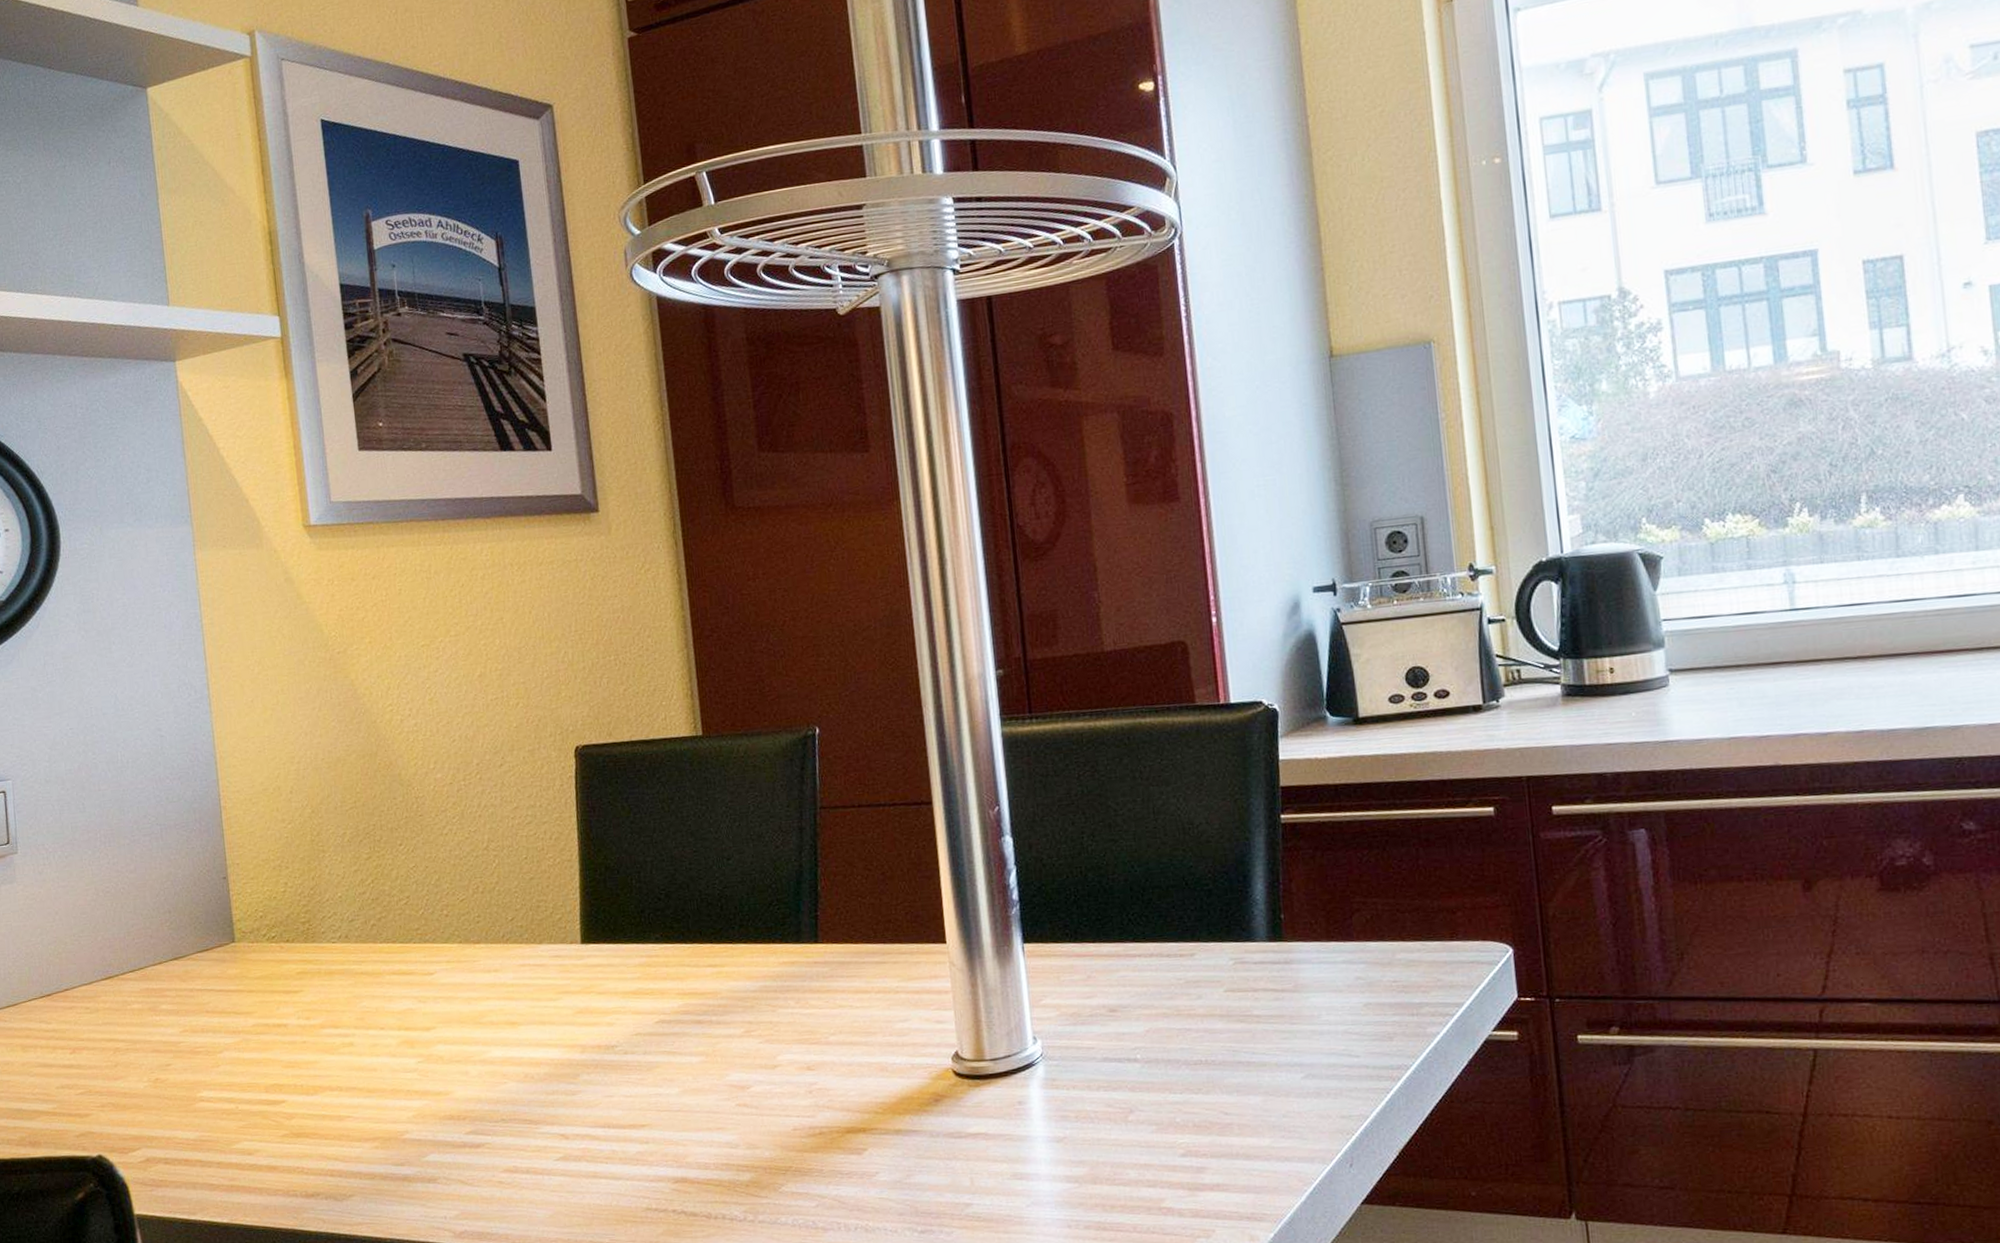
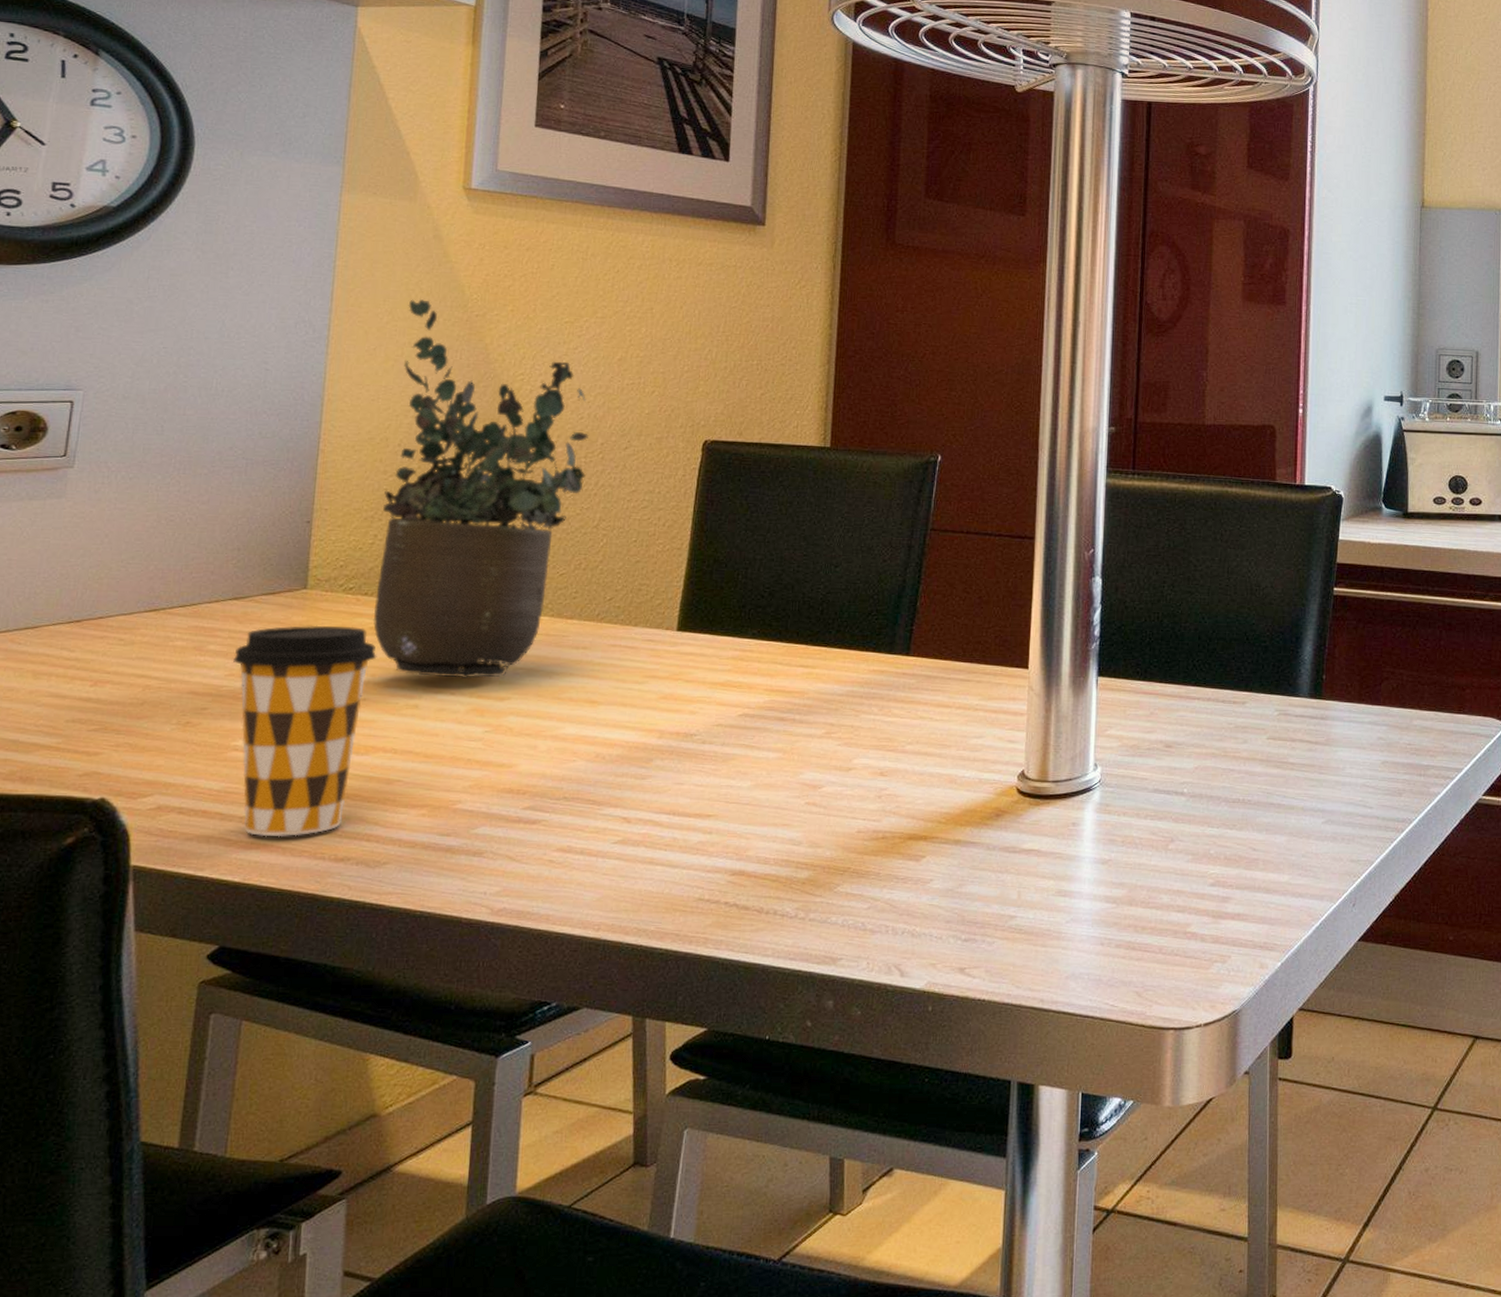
coffee cup: none [184,973,308,1180] -> present [233,625,377,837]
potted plant: none [274,645,468,1014] -> present [373,299,588,678]

